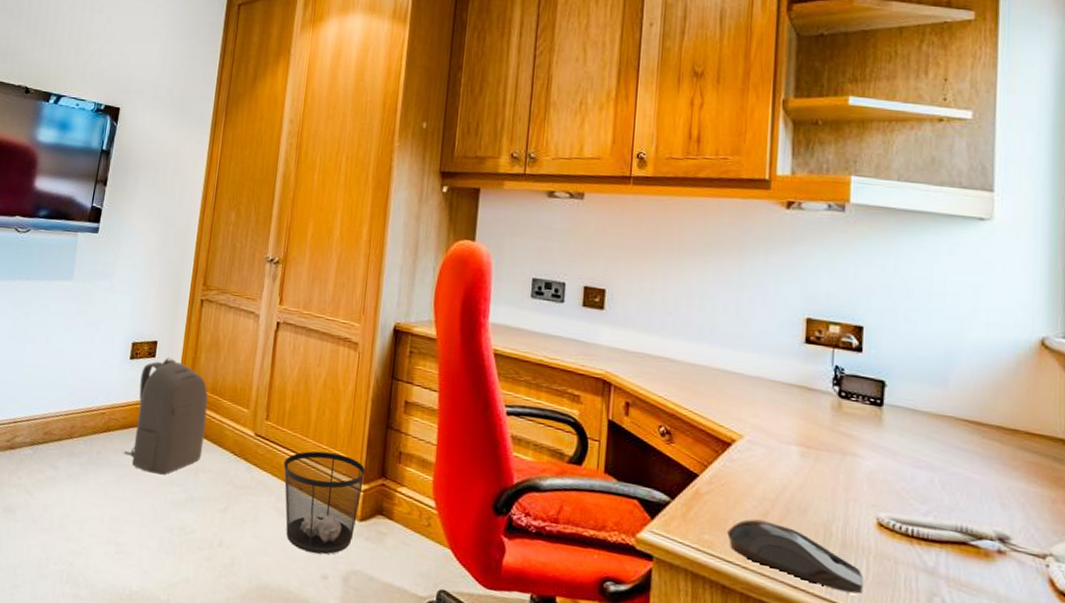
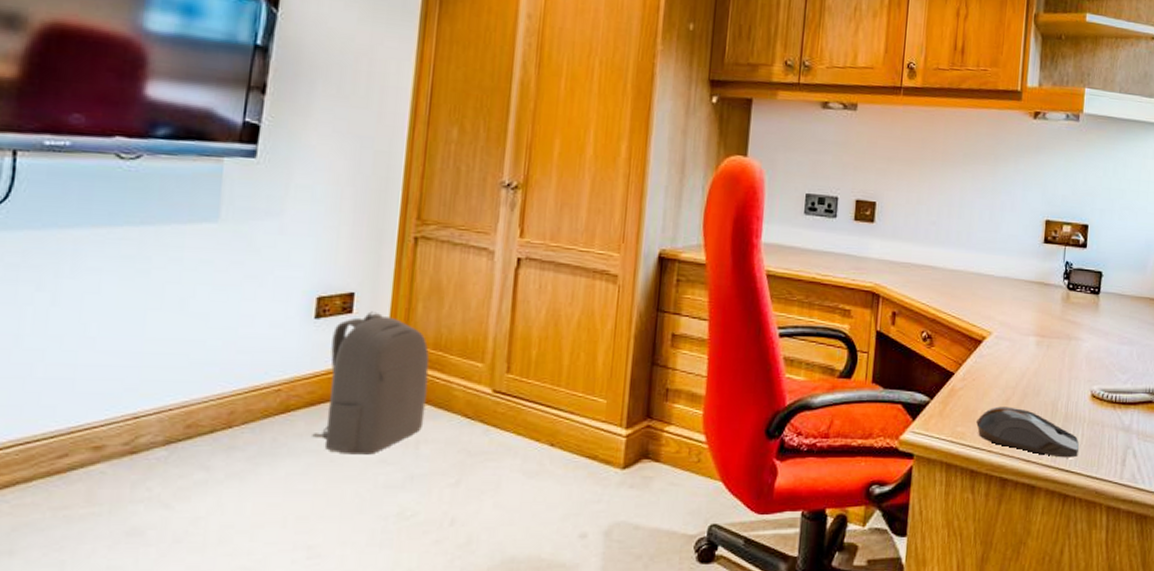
waste bin: present [283,451,366,555] -> none [530,399,629,512]

